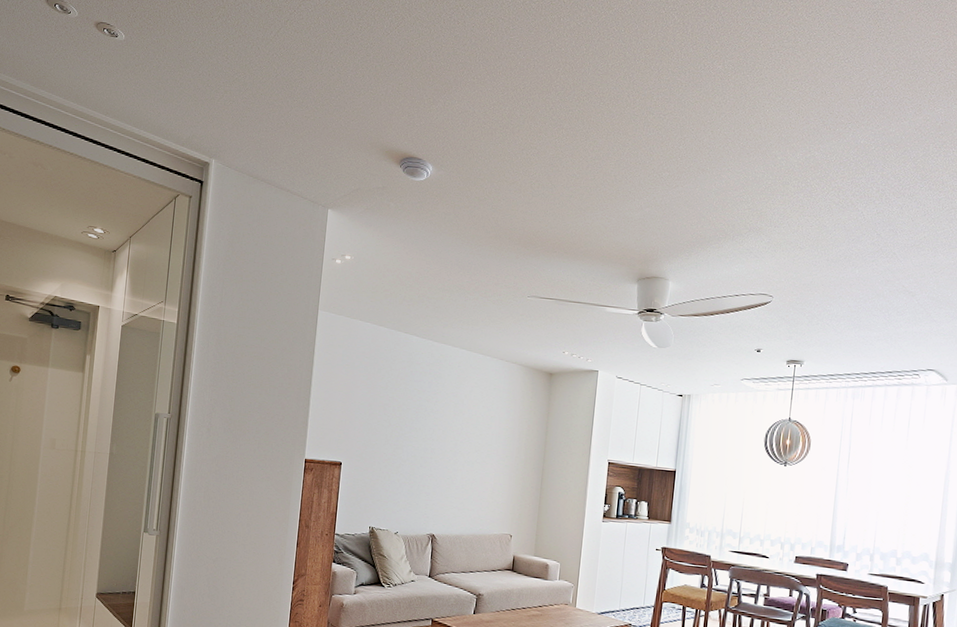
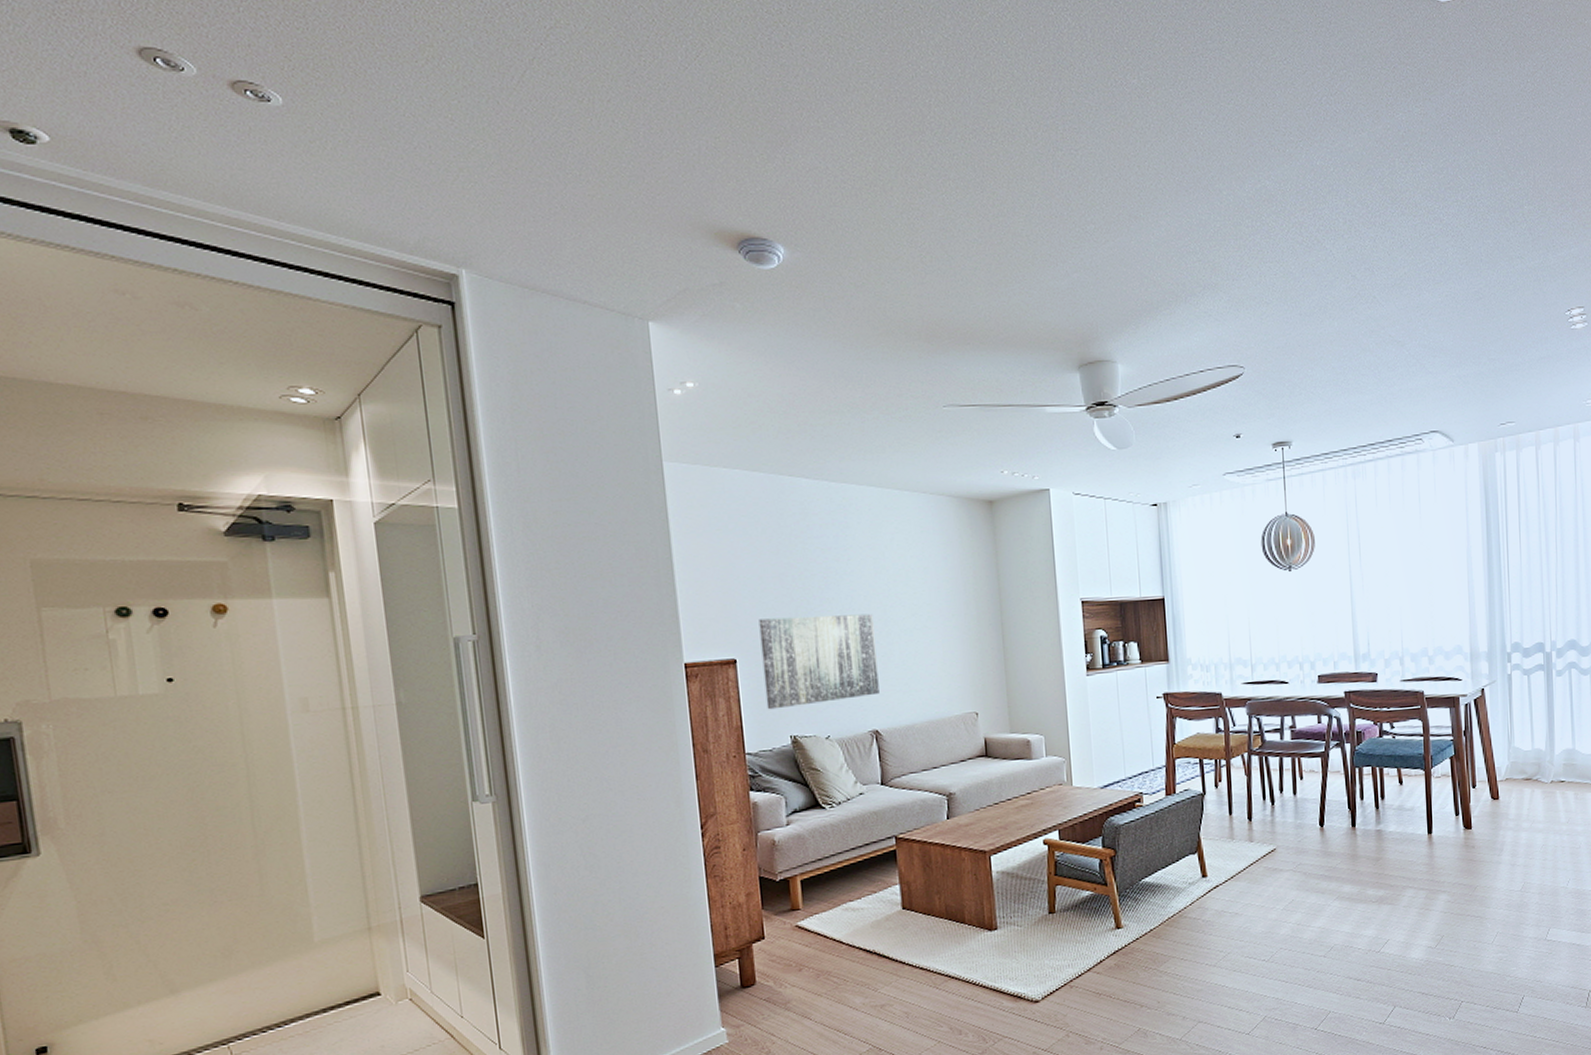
wall art: none [357,435,447,507] -> present [758,613,880,710]

